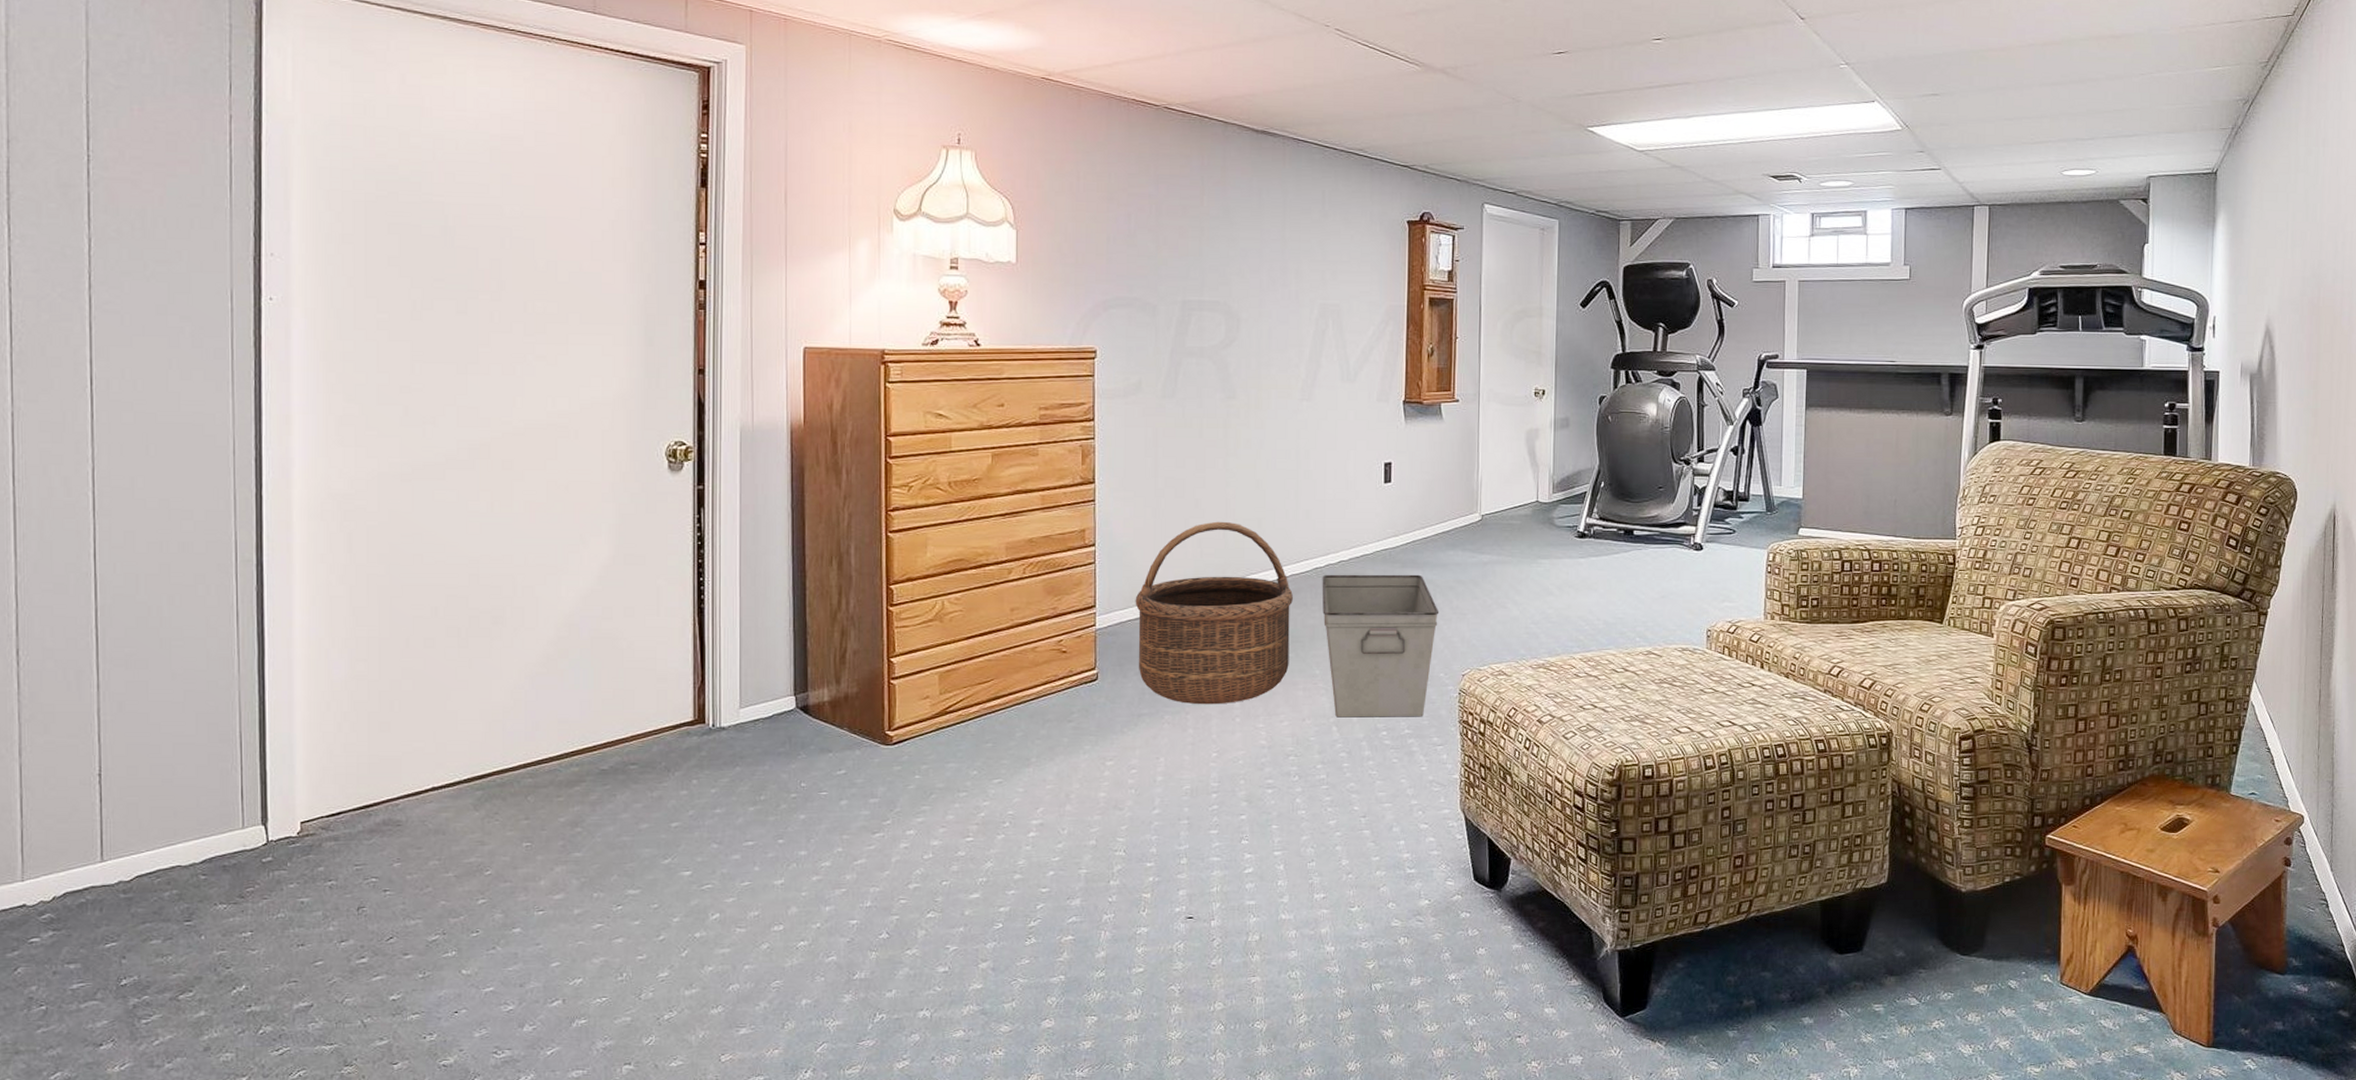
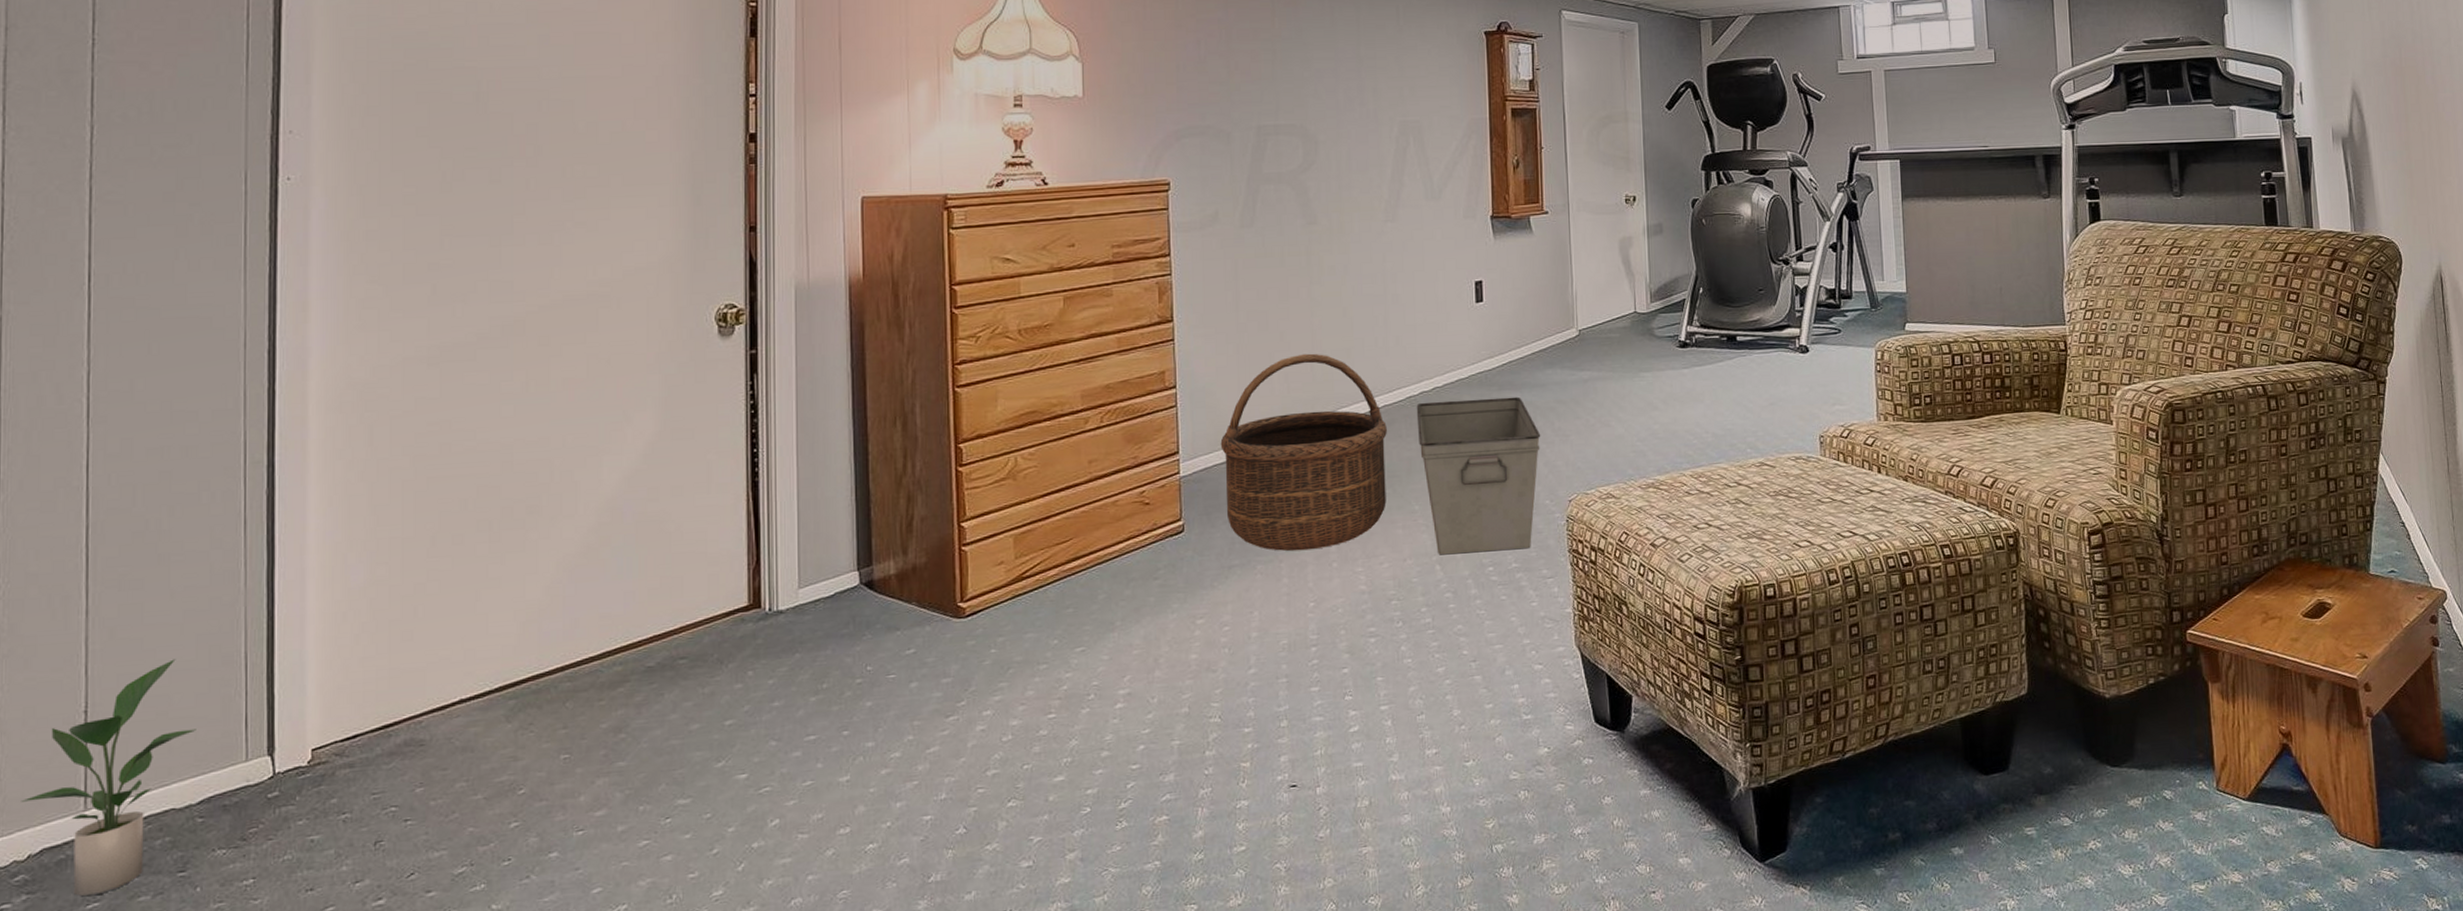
potted plant: none [45,733,198,937] -> present [21,659,196,897]

